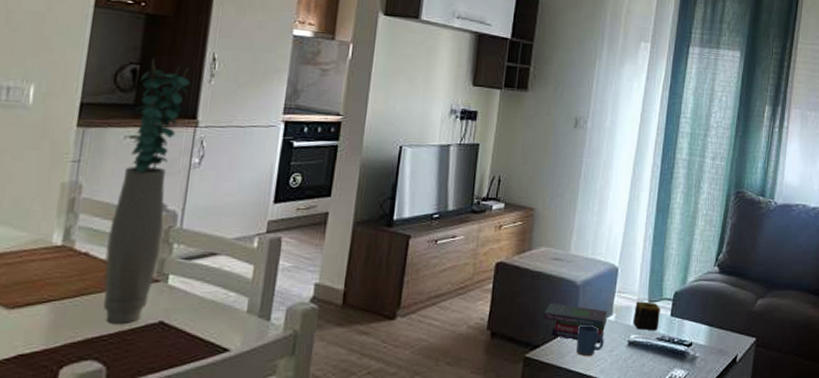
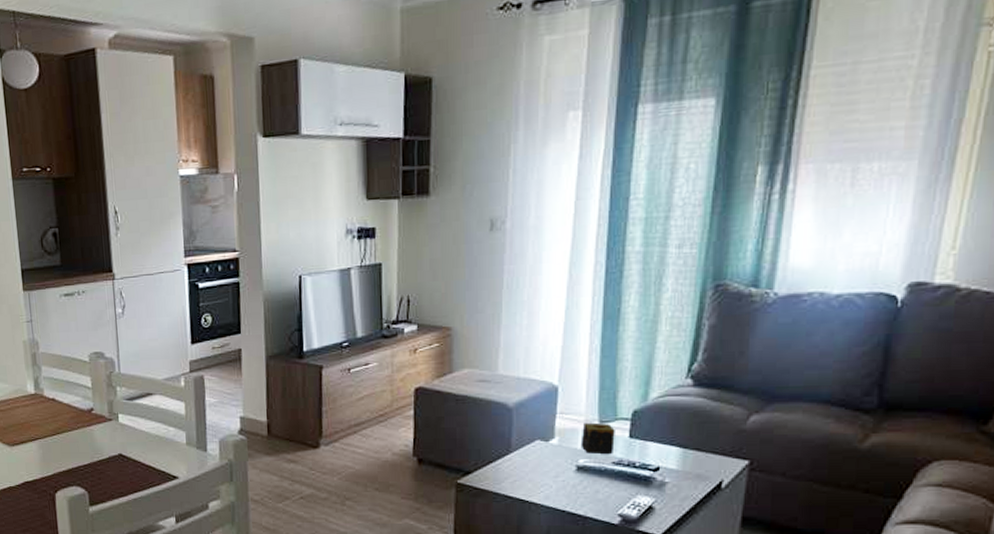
vase: present [103,58,191,323] -> none [61,219,108,456]
books: present [543,302,607,344] -> none [473,427,548,469]
mug: present [576,324,604,356] -> none [515,448,547,482]

